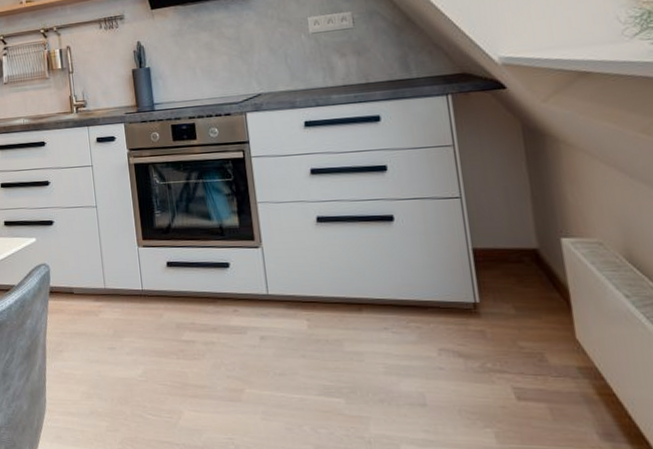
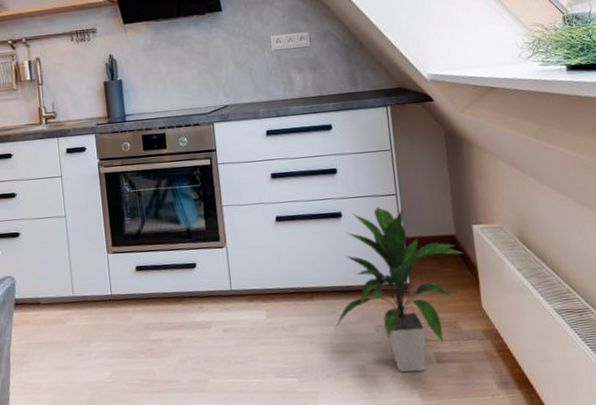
indoor plant: none [387,211,550,408] -> present [335,207,464,373]

